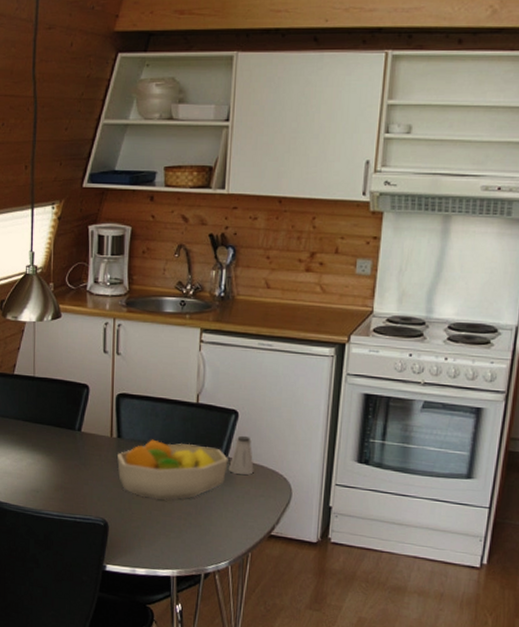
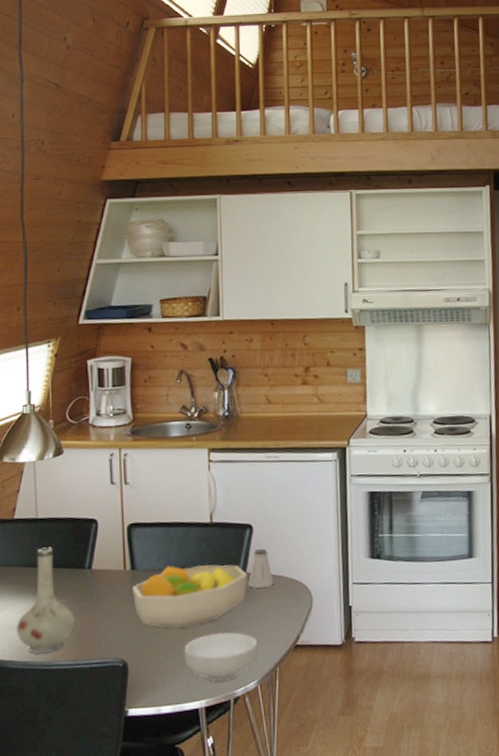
vase: none [12,405,63,502] -> present [17,547,75,654]
cereal bowl: none [161,510,233,556] -> present [184,632,258,681]

